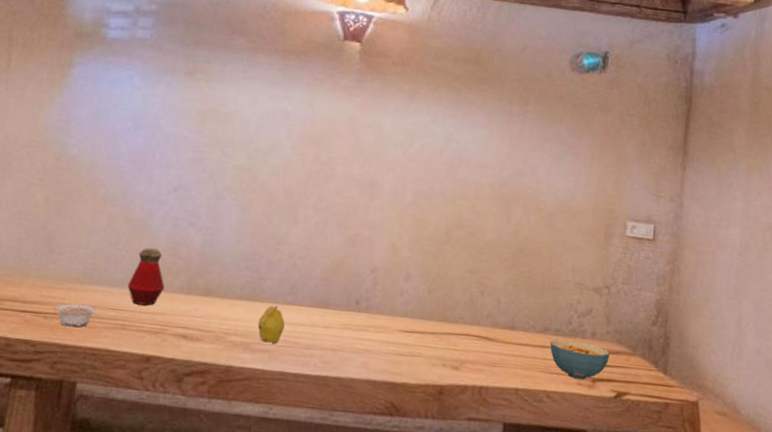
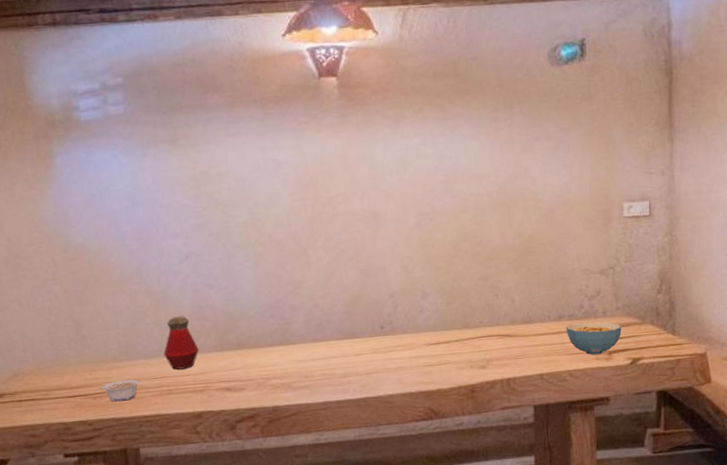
fruit: present [257,305,285,343] -> none [293,344,319,379]

